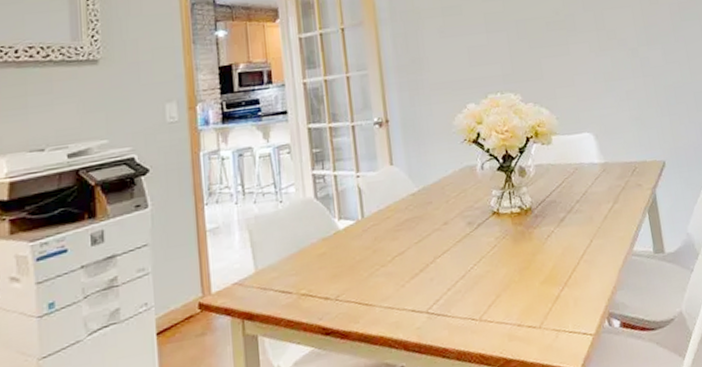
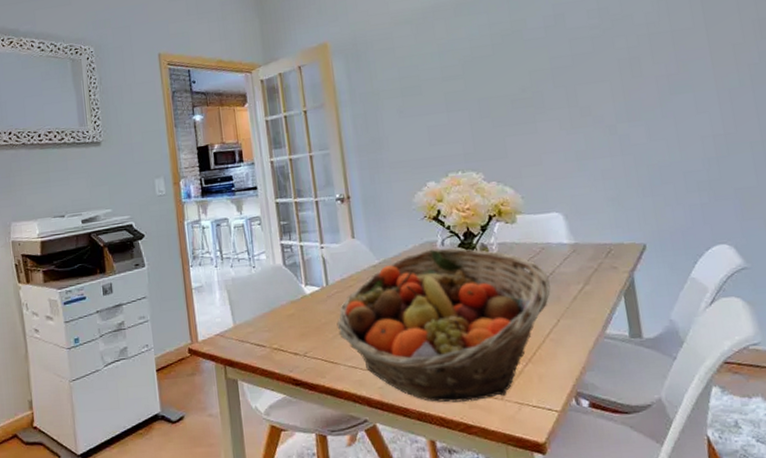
fruit basket: none [372,171,584,338] -> present [337,247,551,403]

